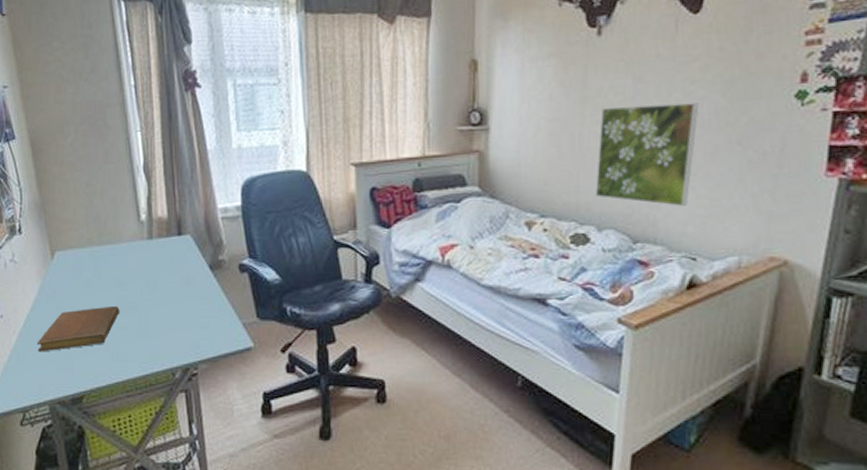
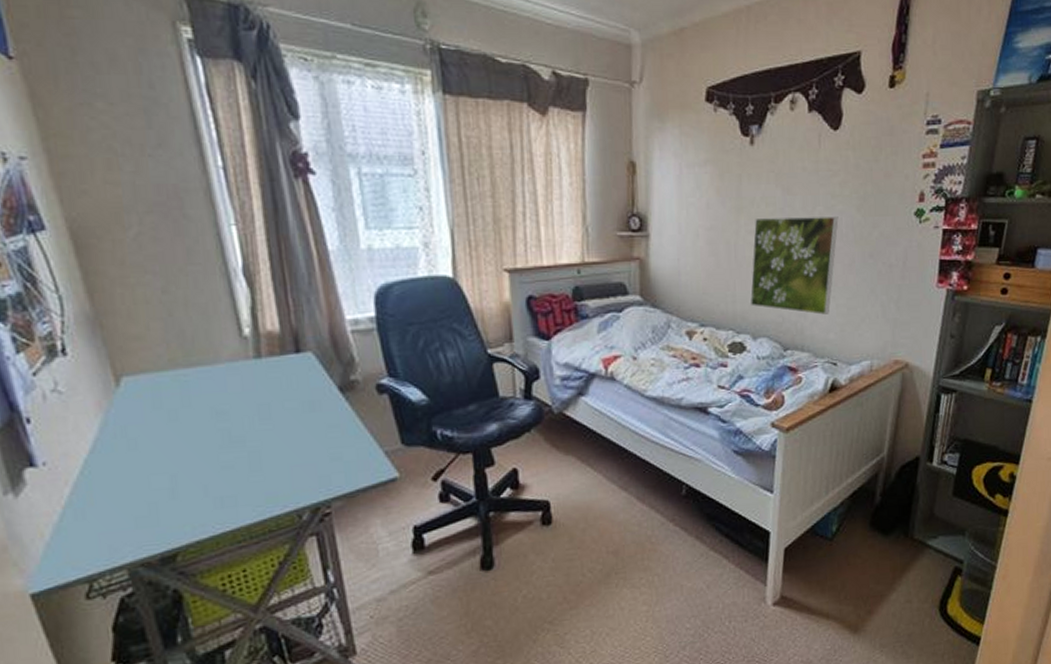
notebook: present [37,305,120,352] -> none [102,440,222,506]

